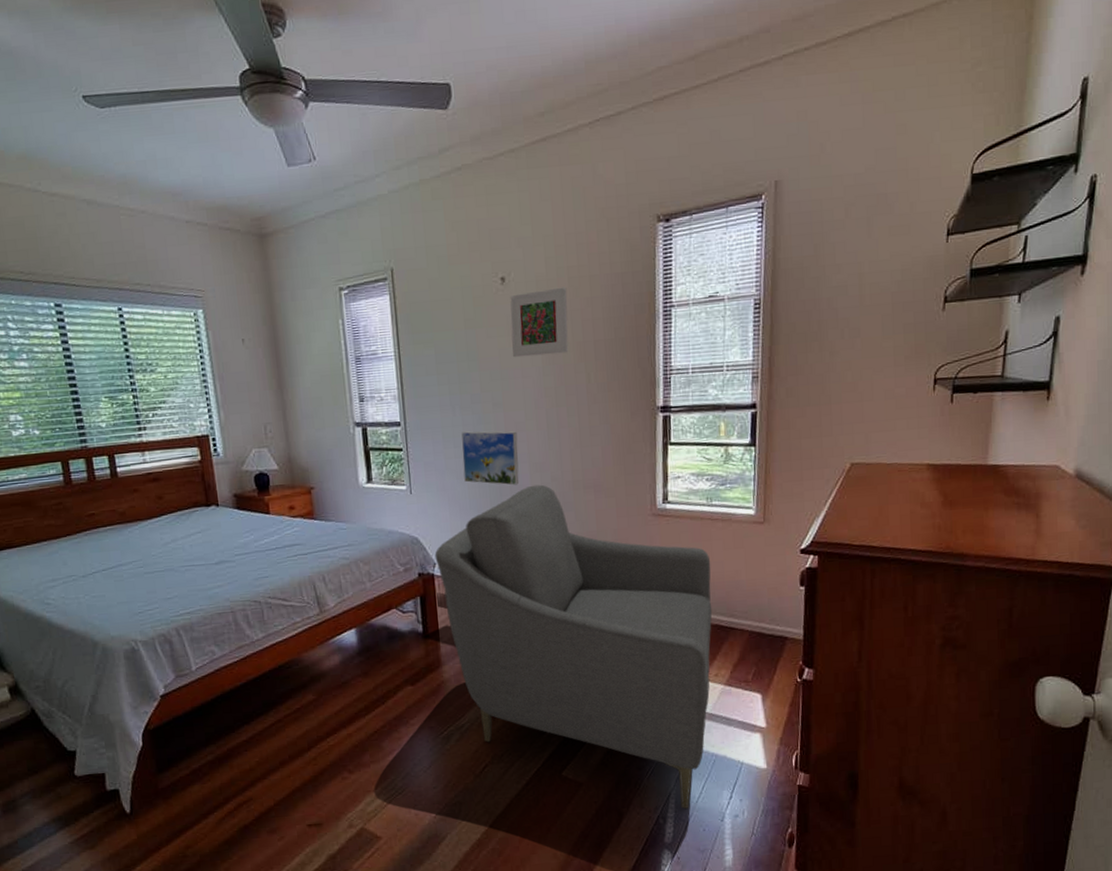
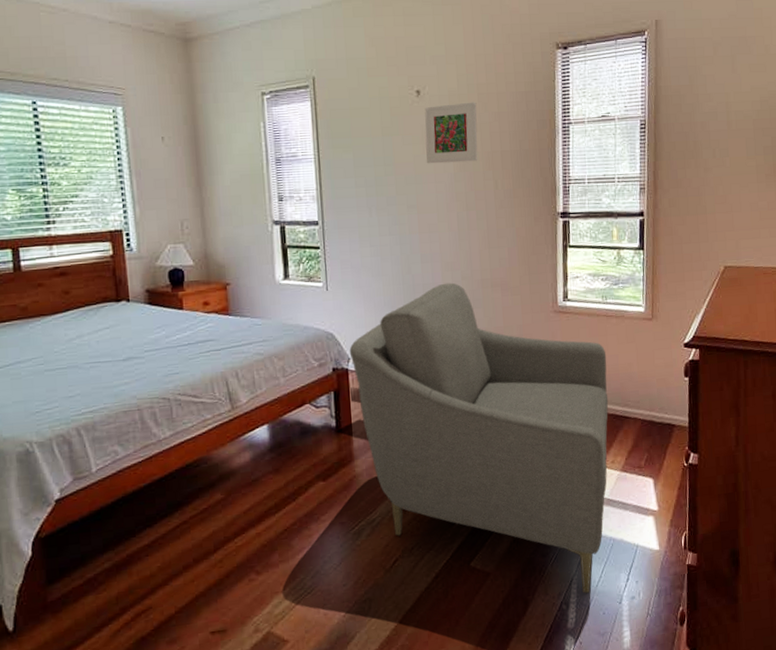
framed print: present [461,431,520,486] -> none [377,231,432,283]

